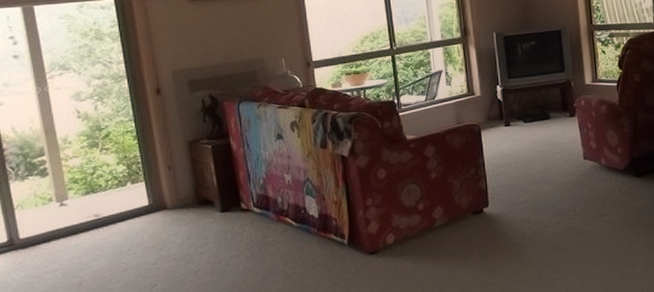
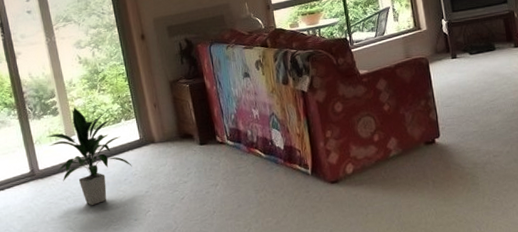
indoor plant: none [31,167,138,279] -> present [46,107,132,205]

